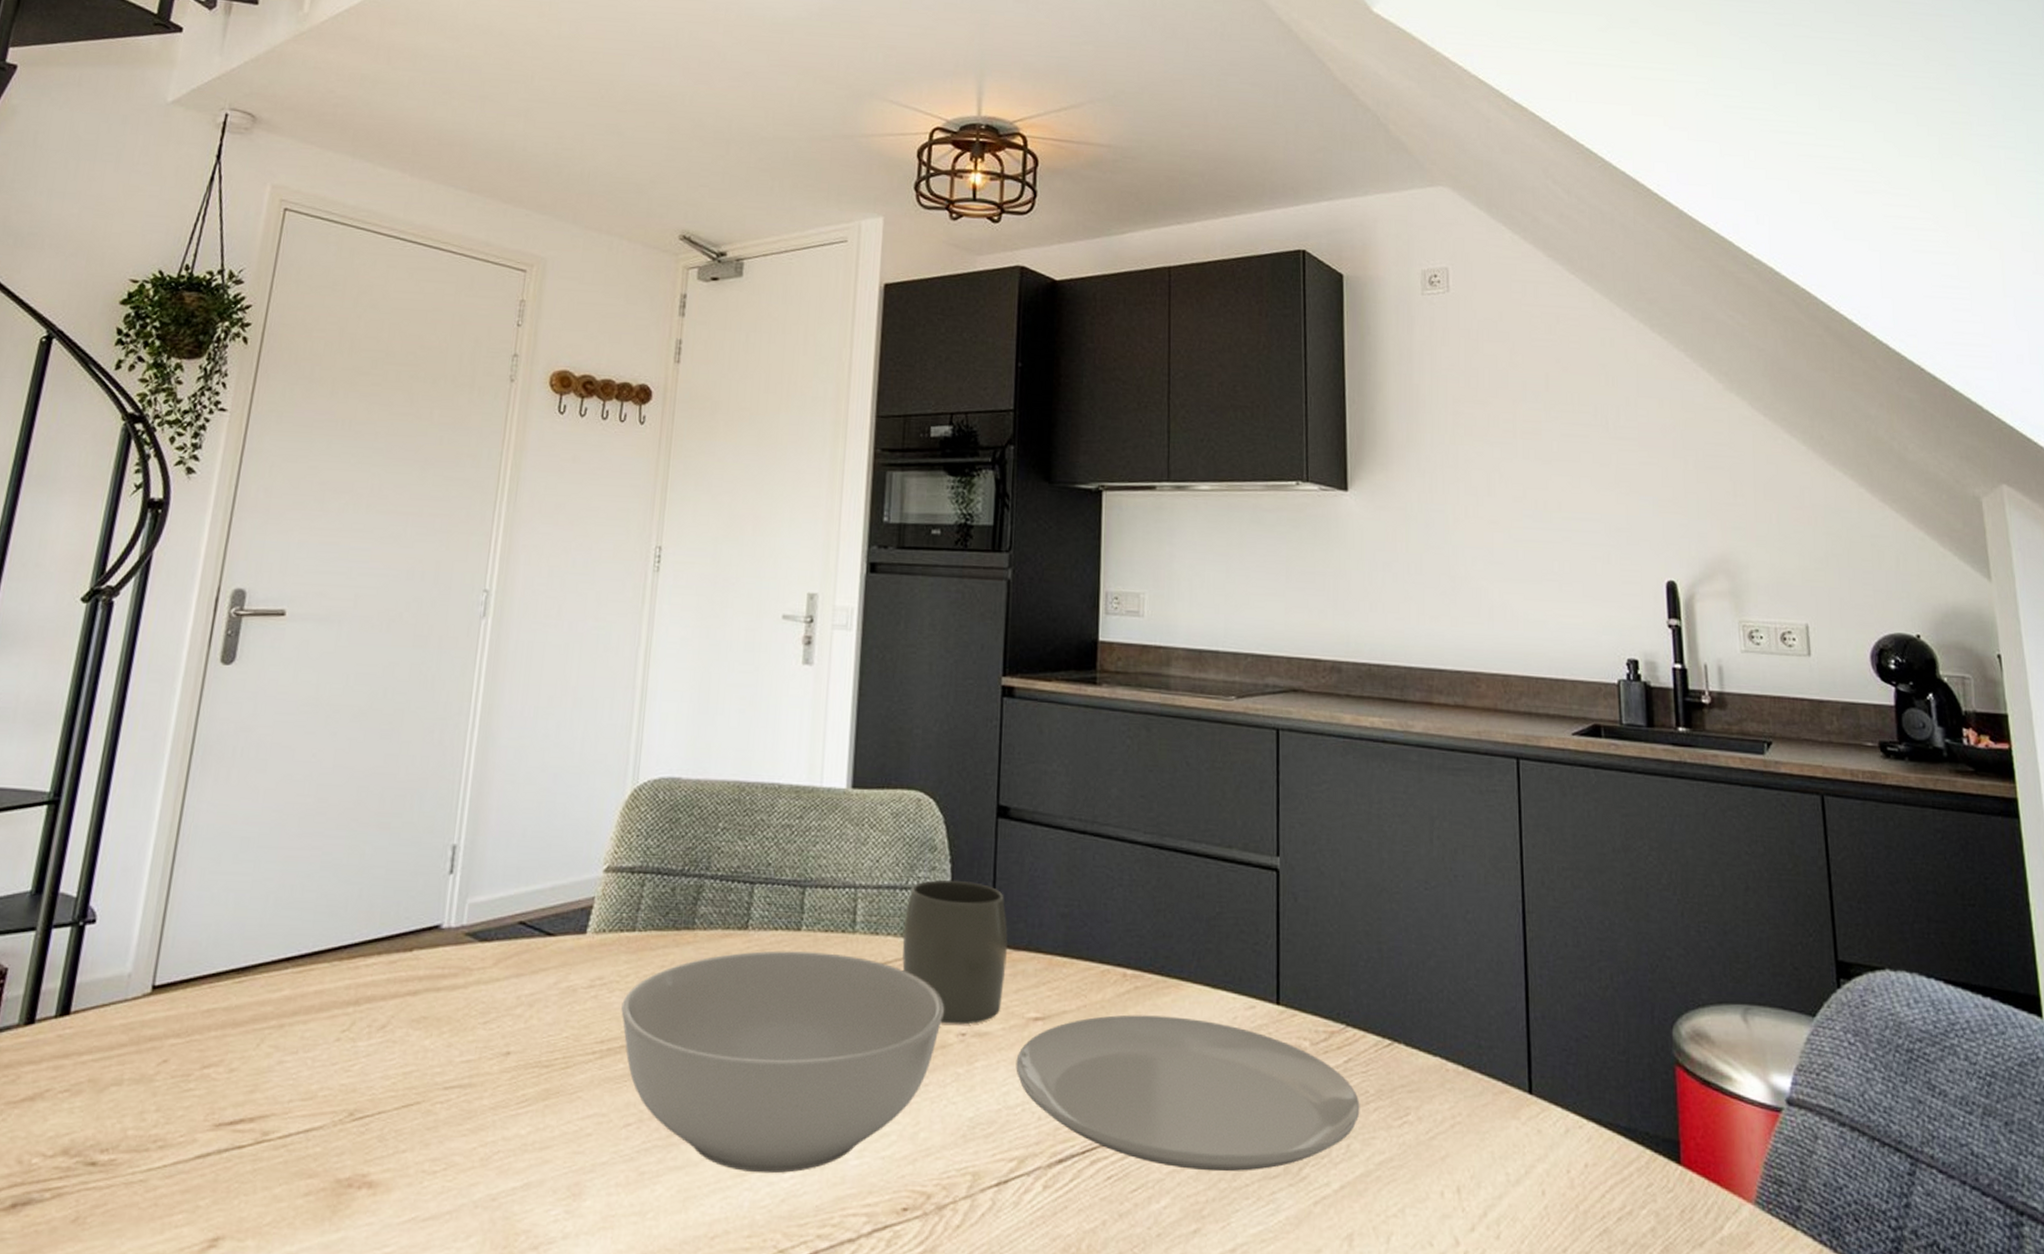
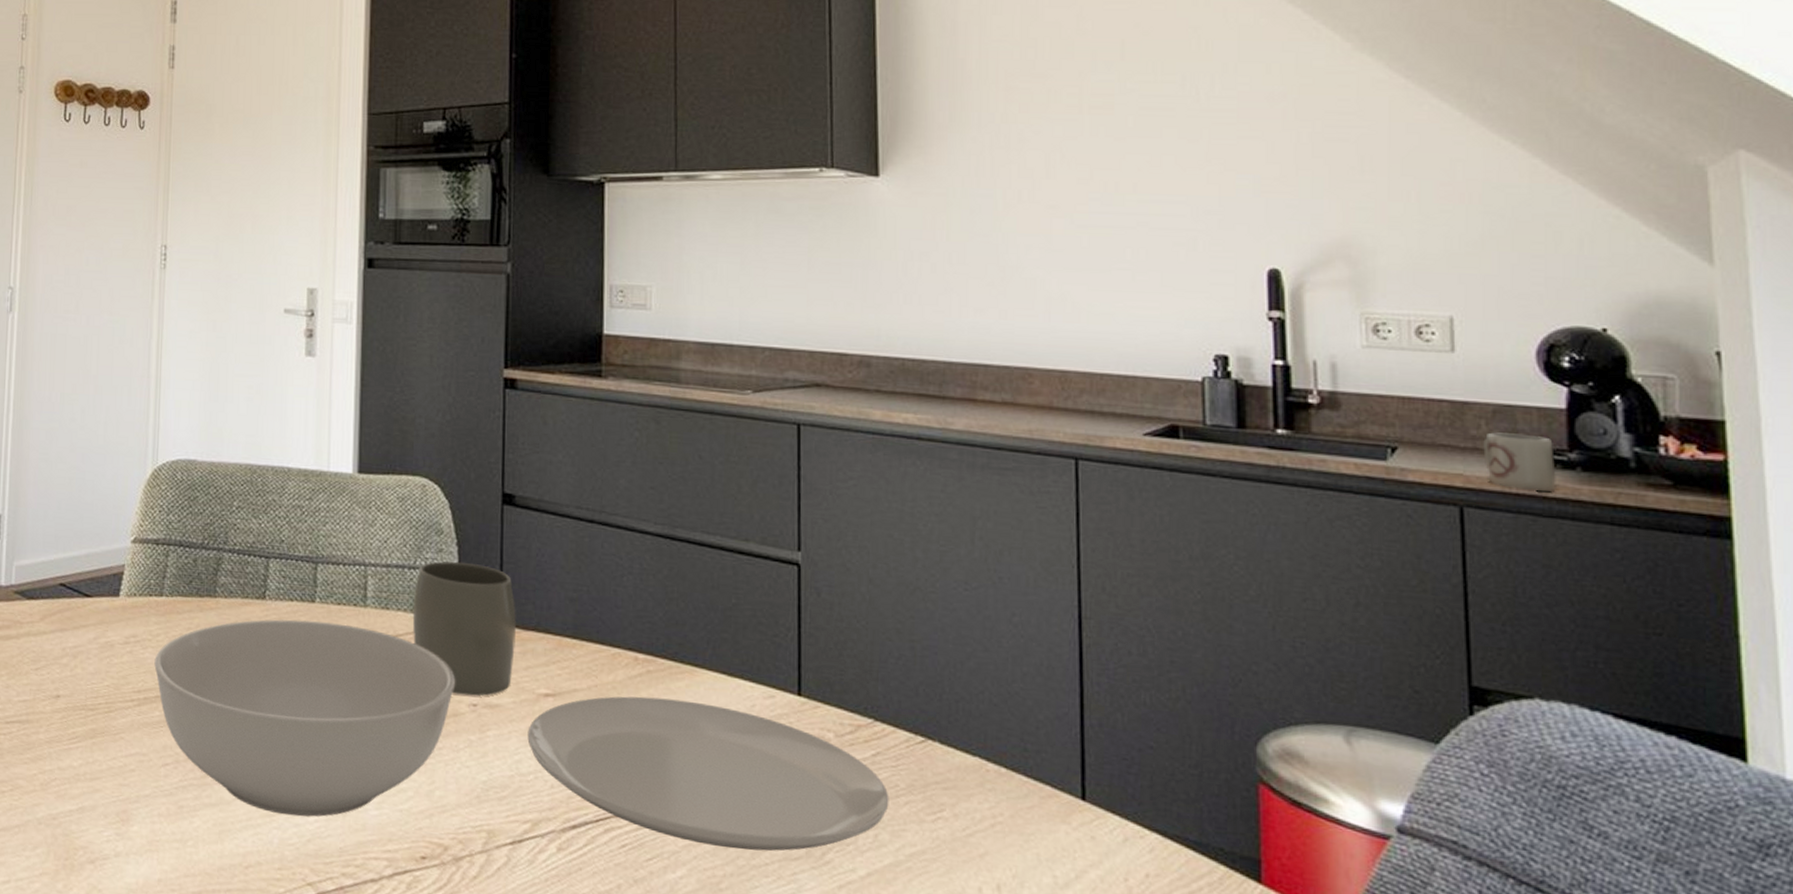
cup: none [1836,727,1891,780] -> present [1483,432,1556,492]

